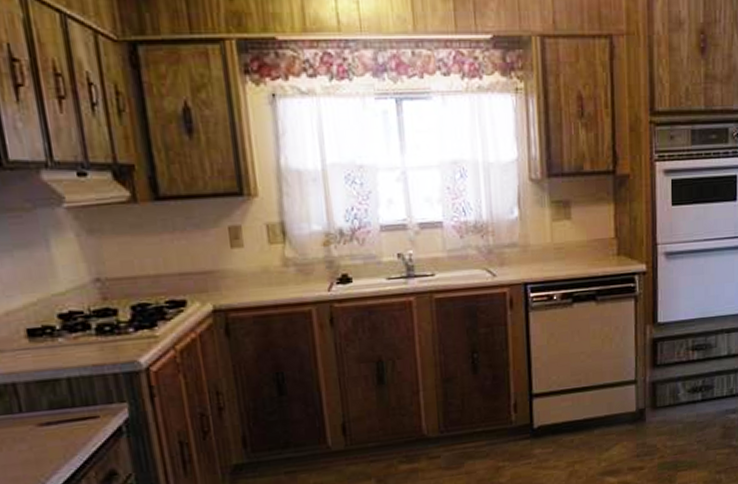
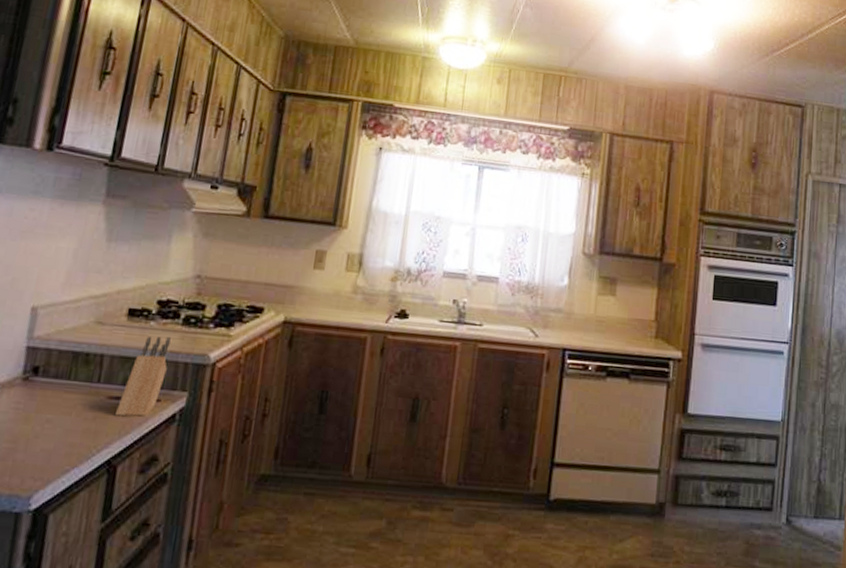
knife block: none [51,349,96,441] -> present [114,336,171,417]

